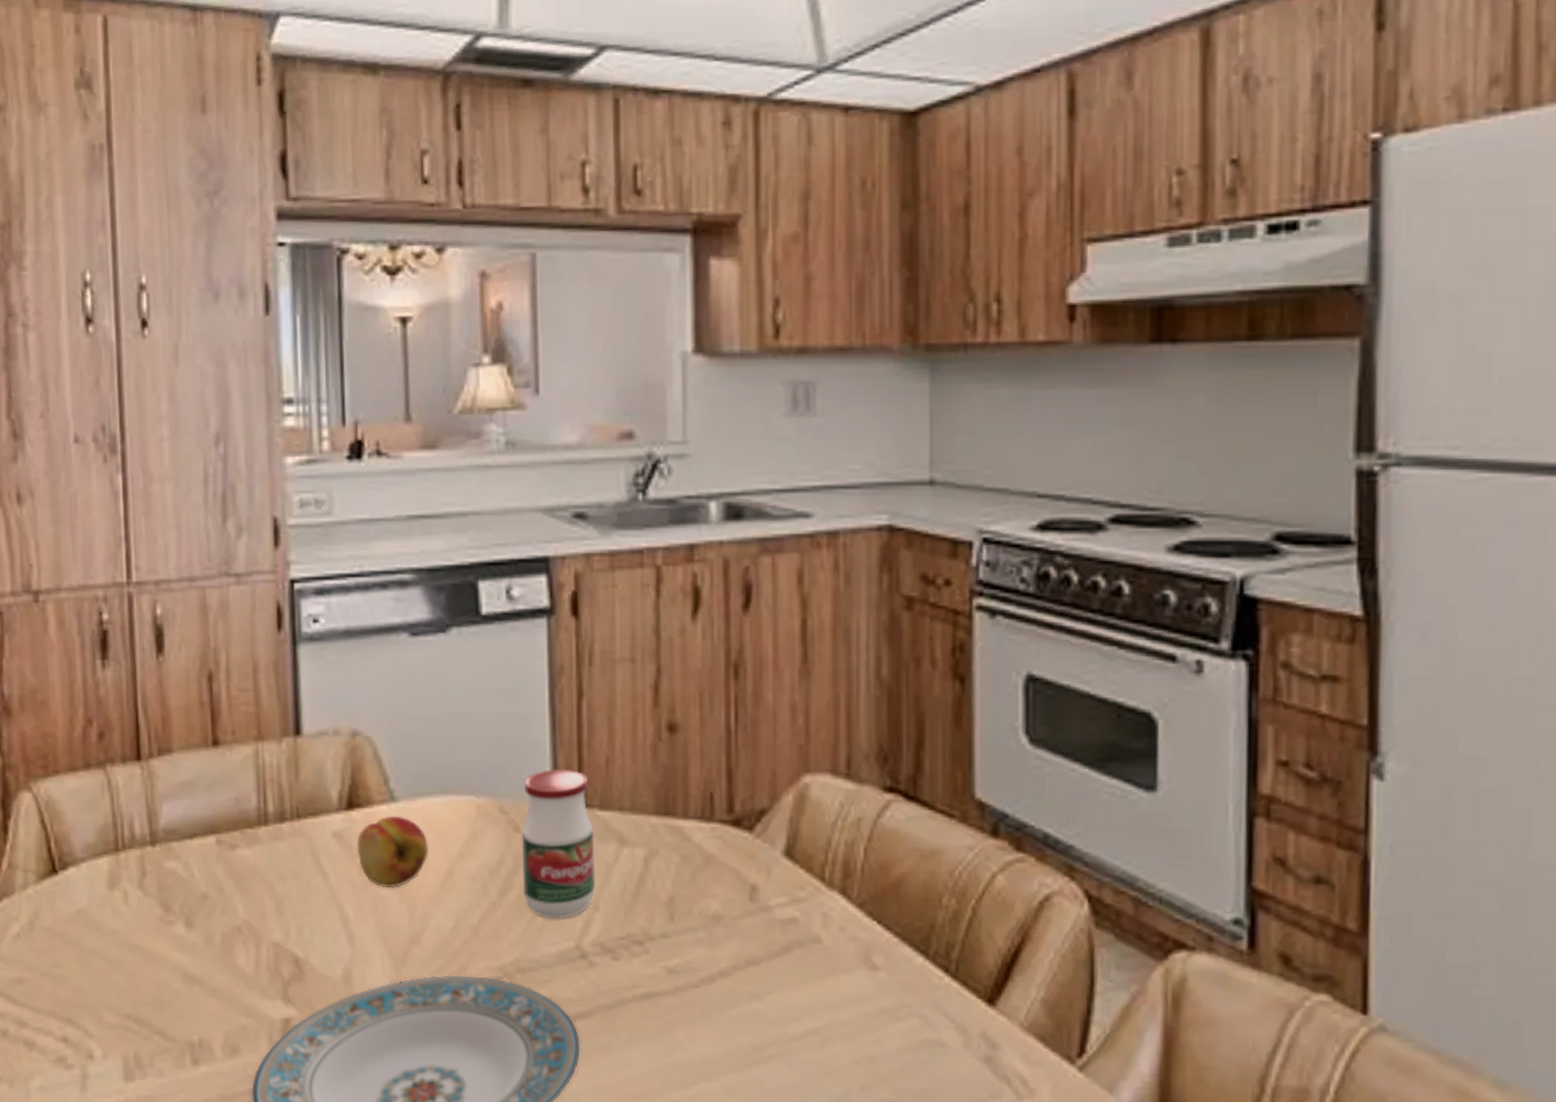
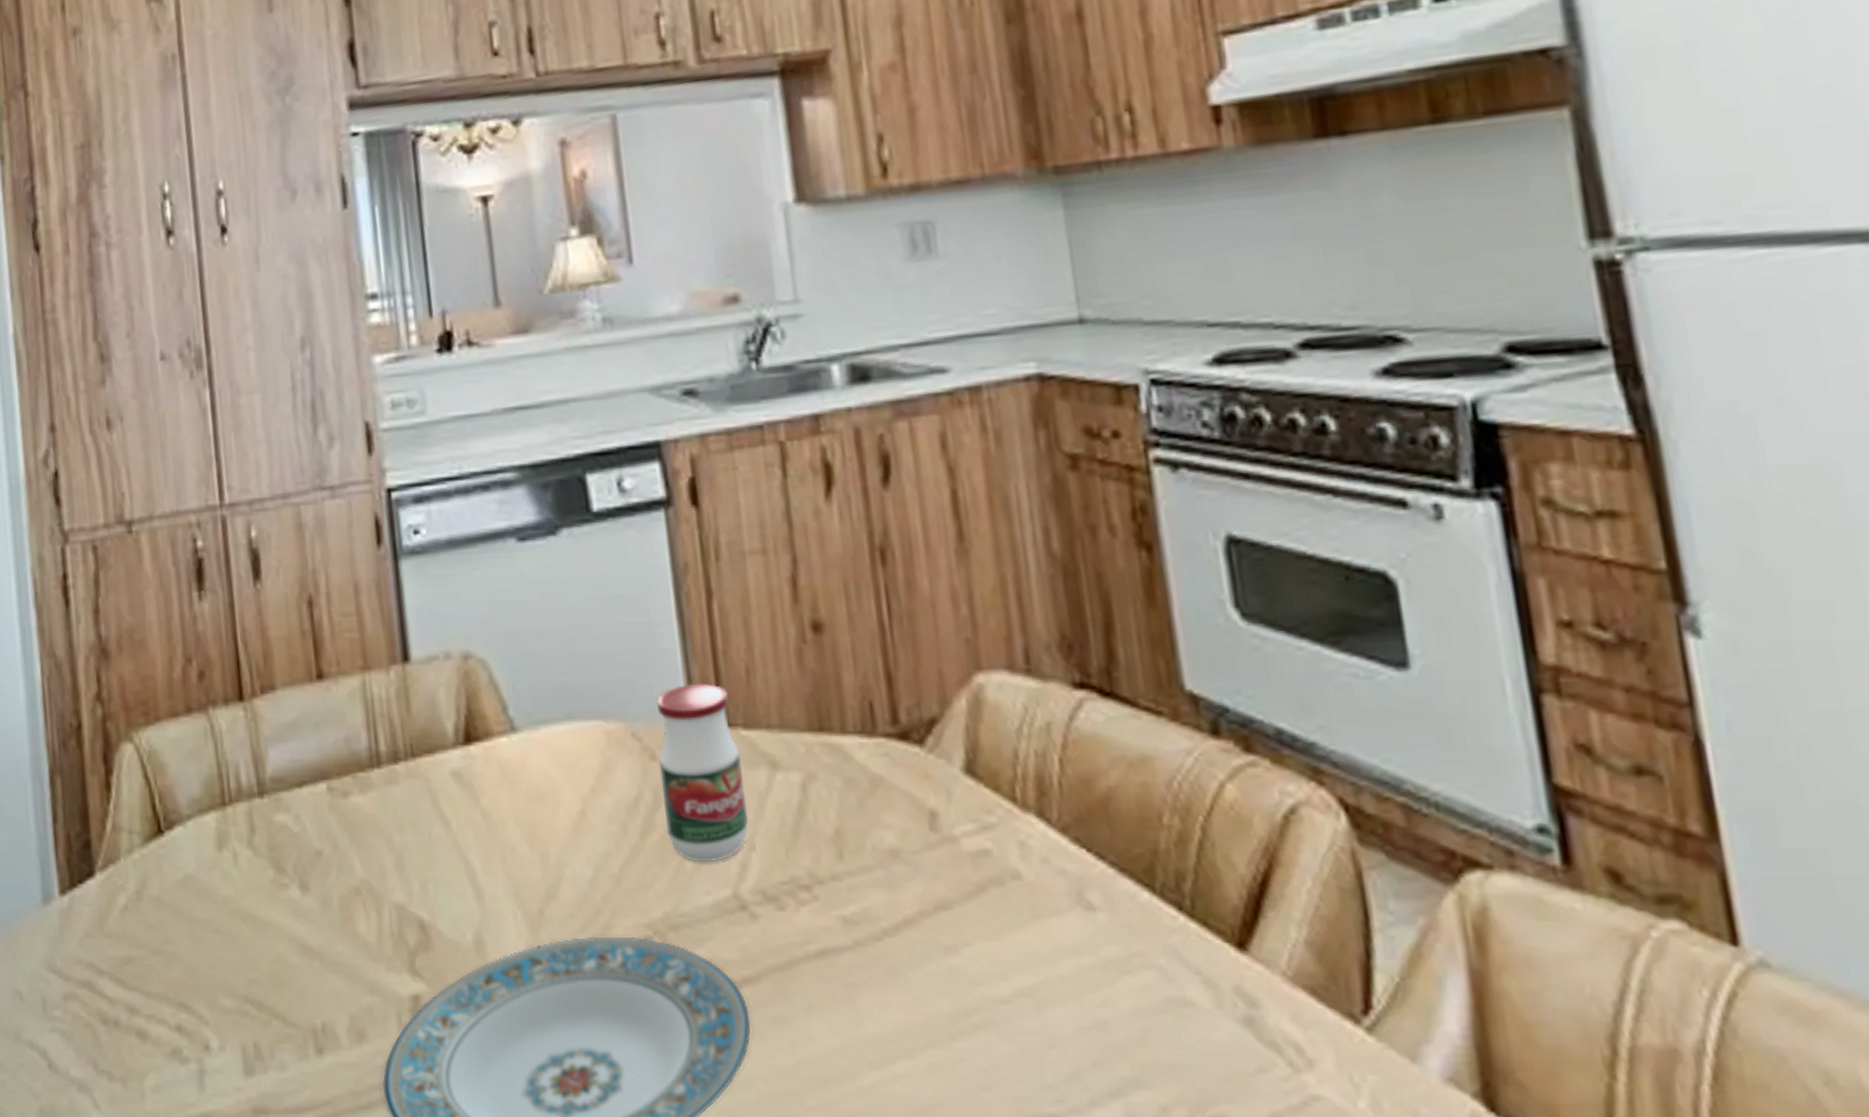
fruit: present [356,815,428,889] -> none [477,748,558,835]

